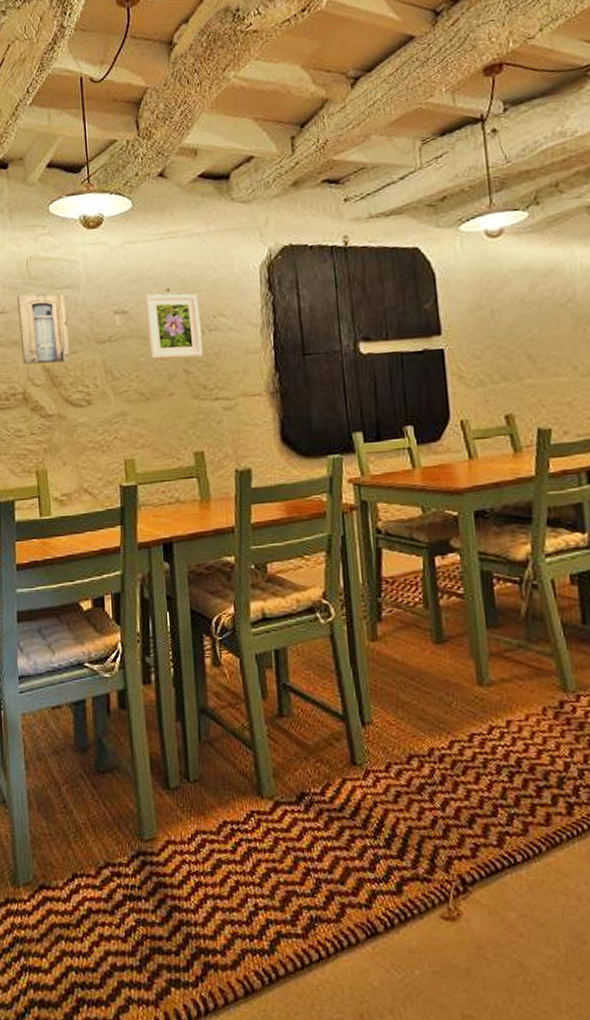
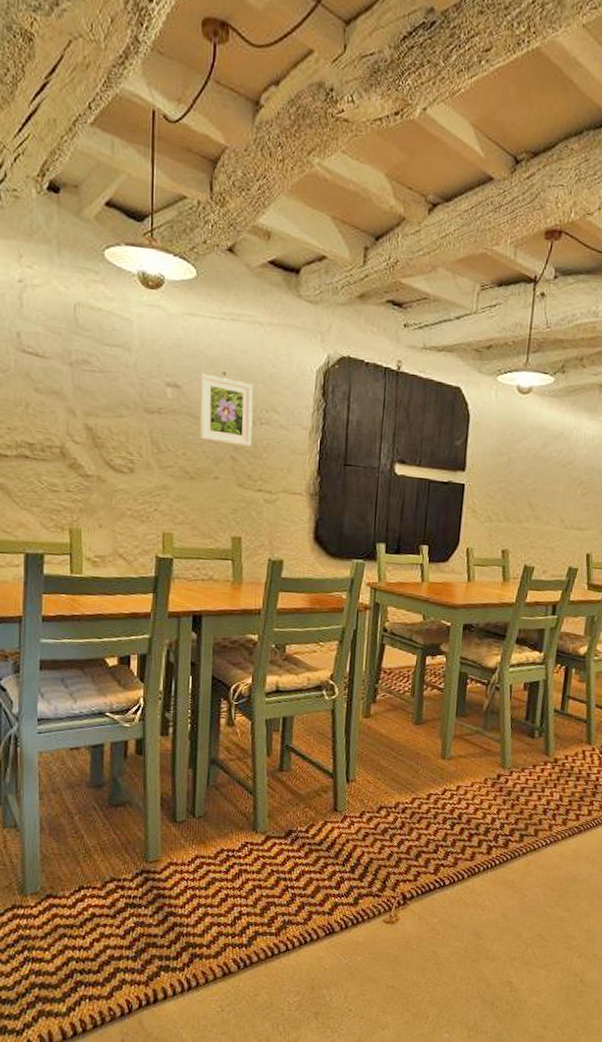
wall art: present [16,293,71,365] -> none [60,342,116,425]

